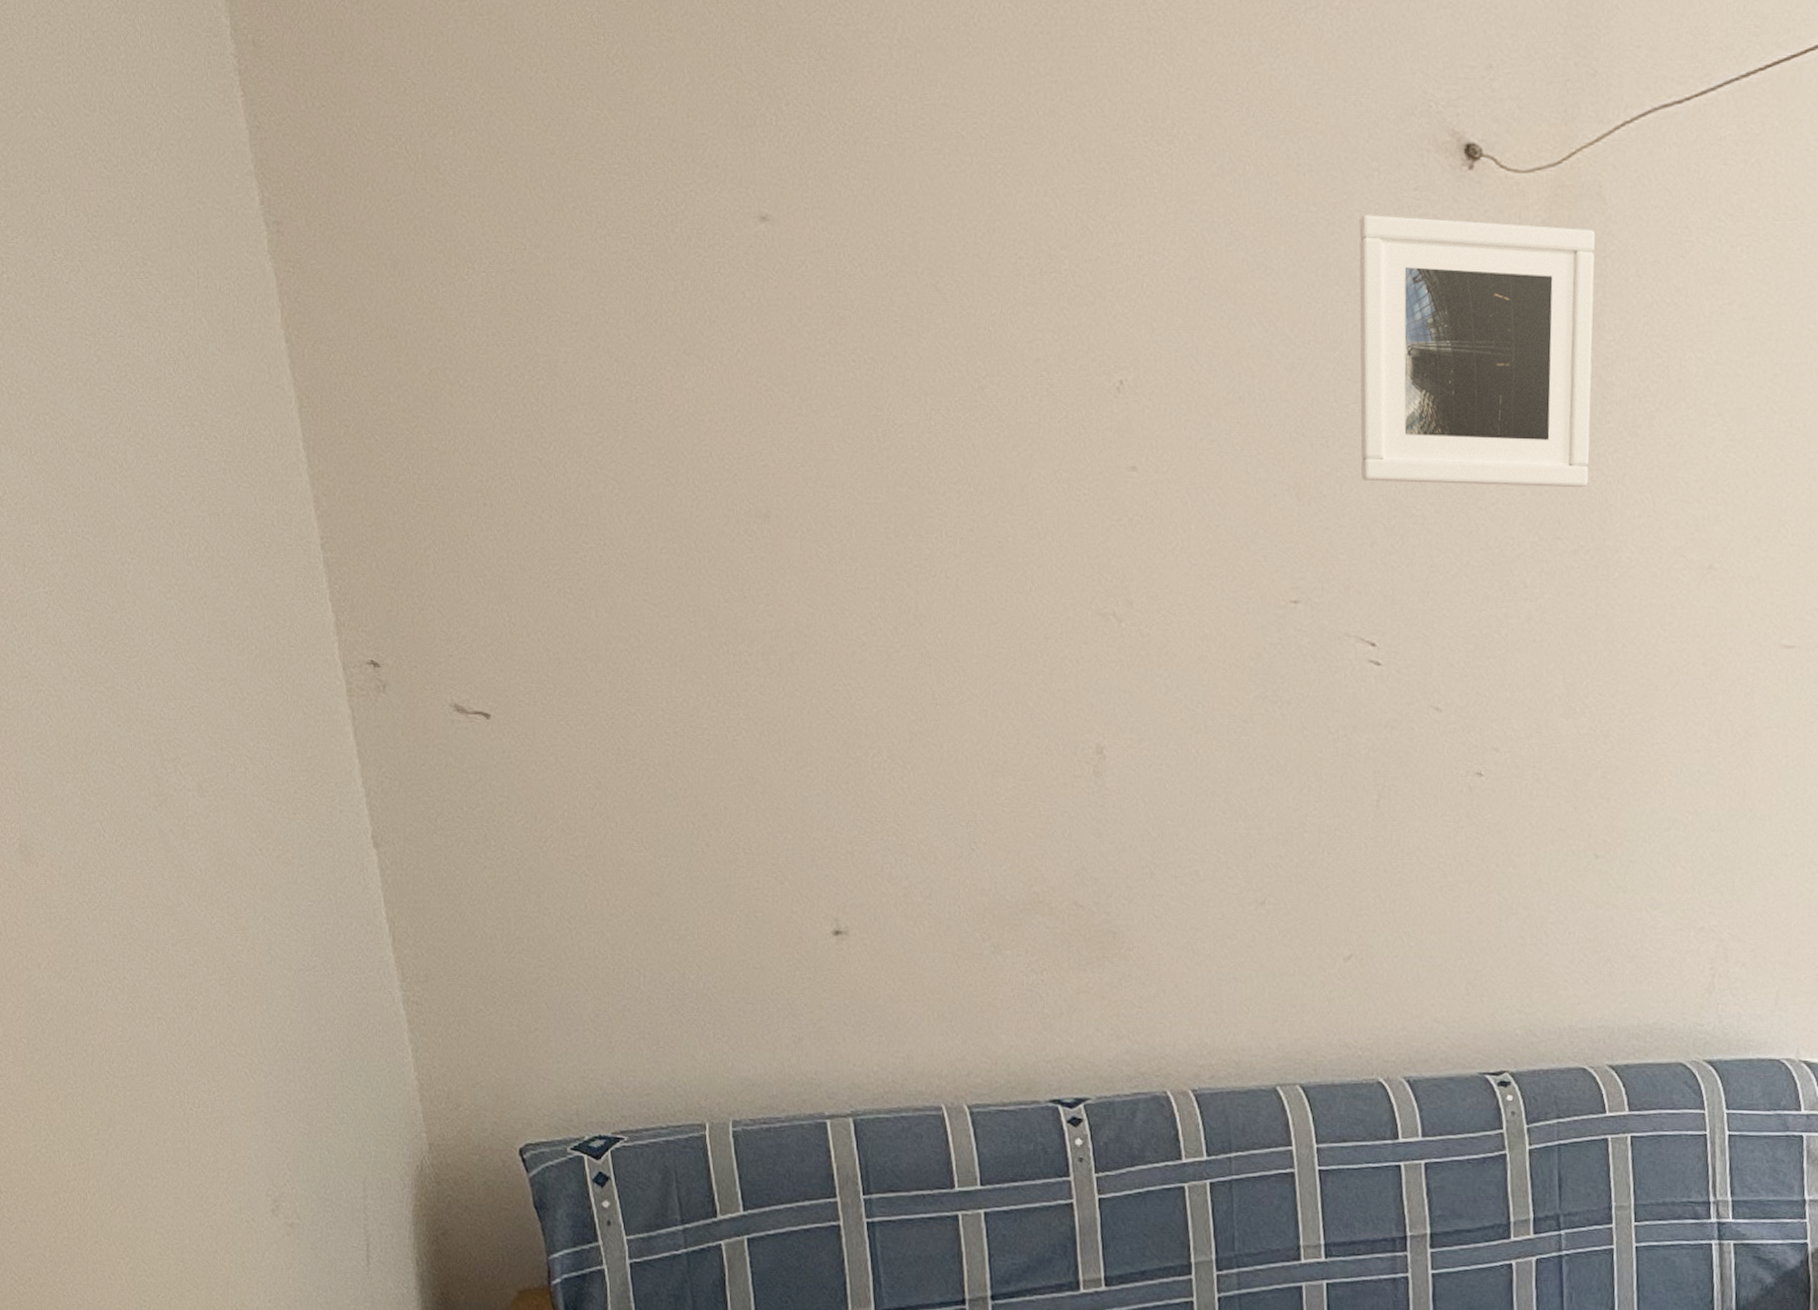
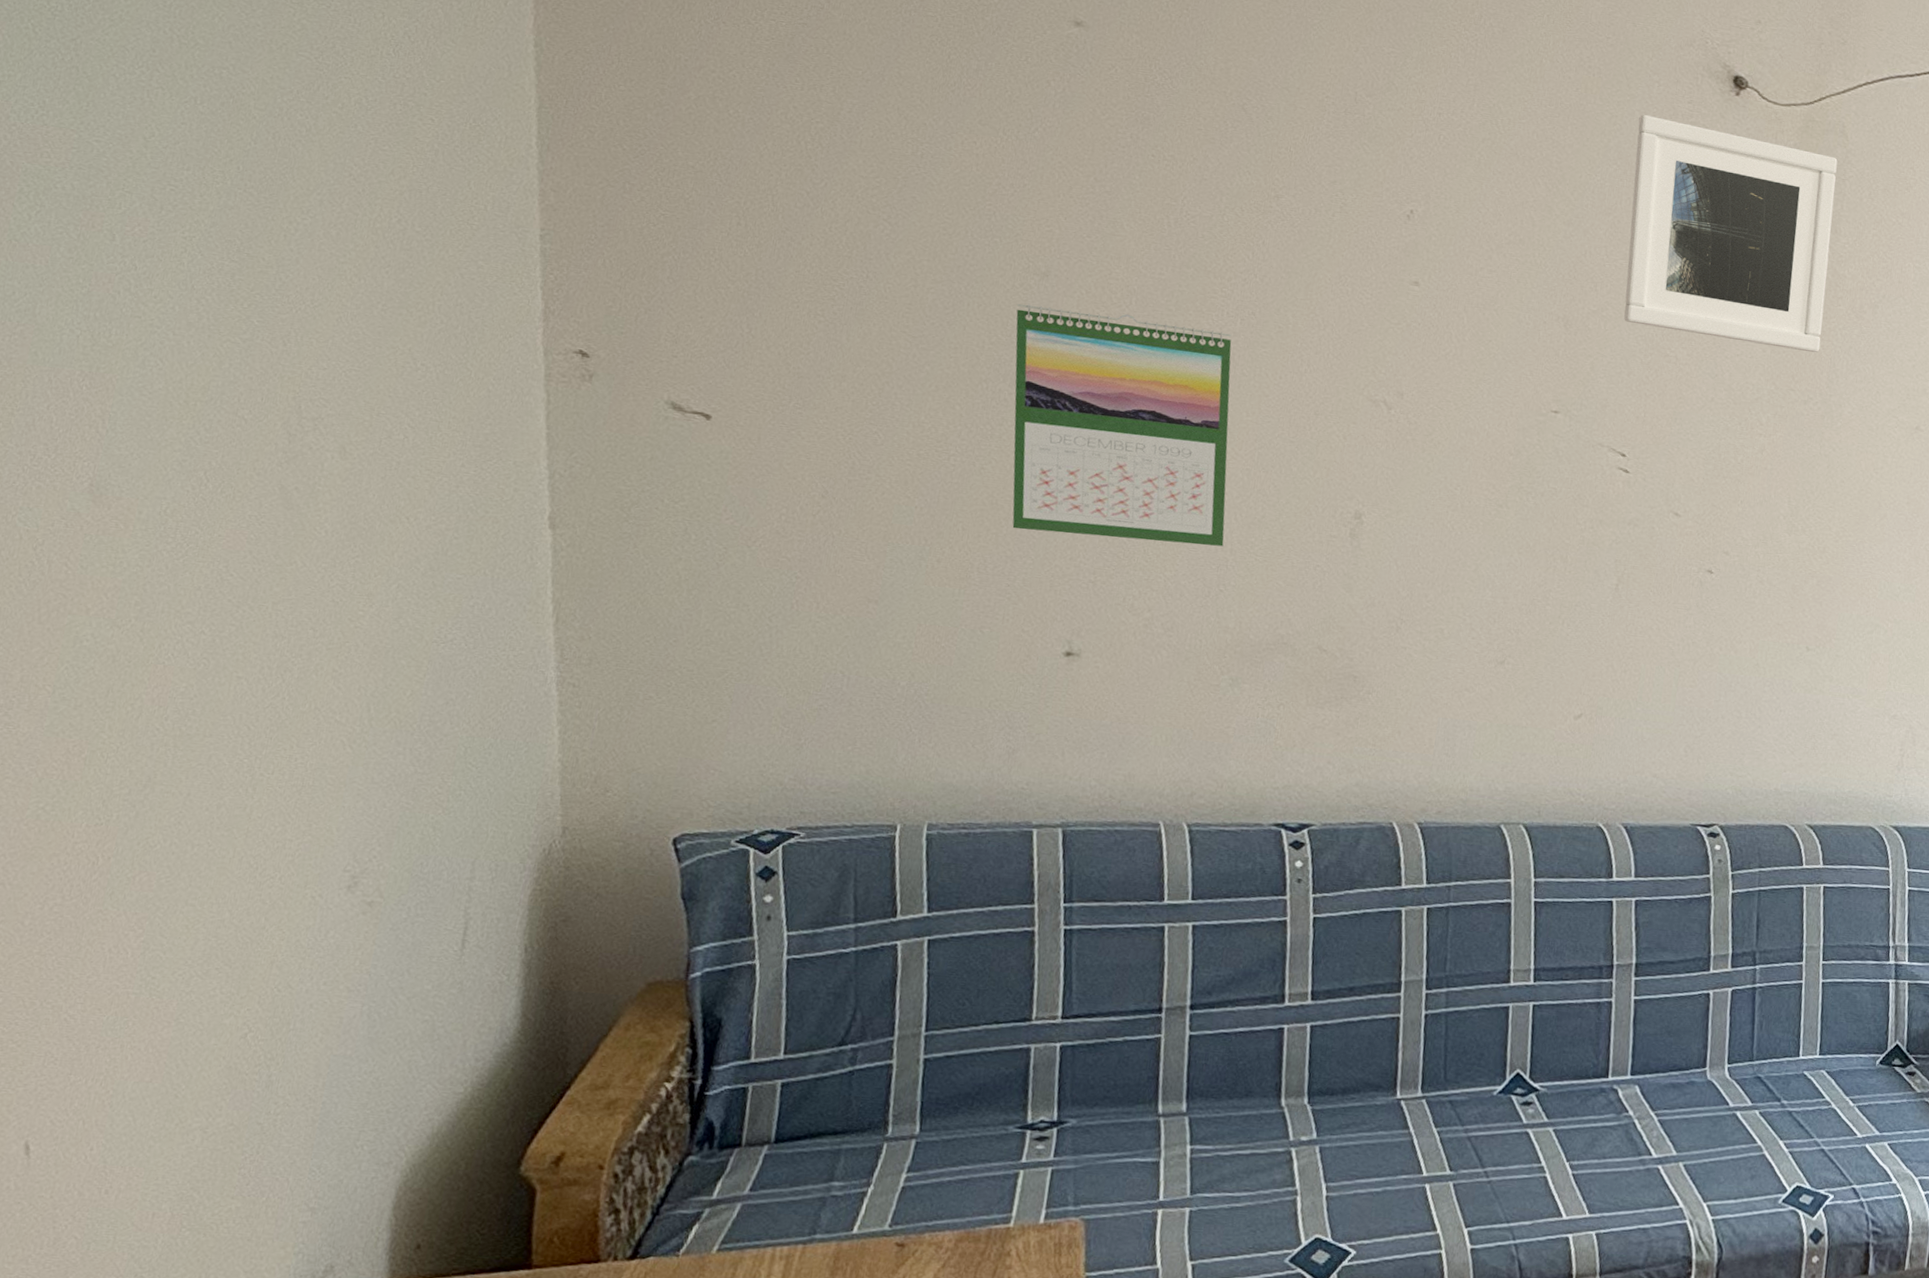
calendar: none [744,550,970,803] -> present [1012,303,1232,547]

